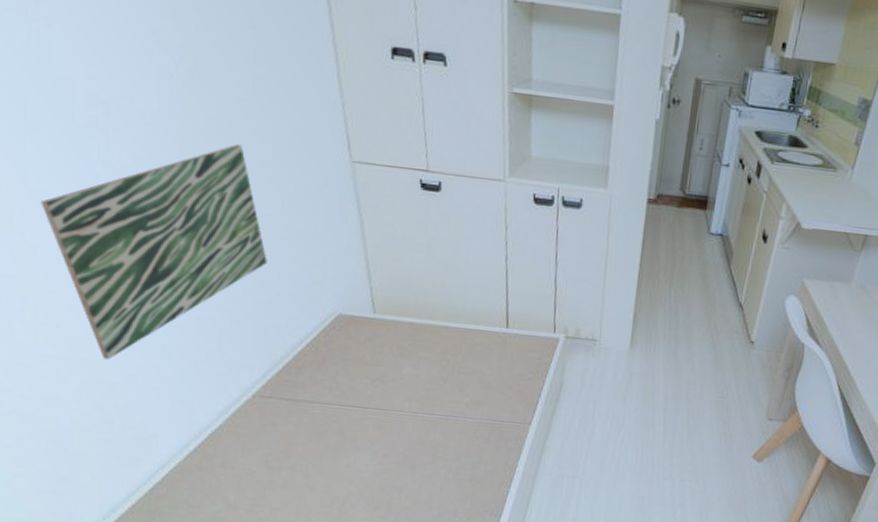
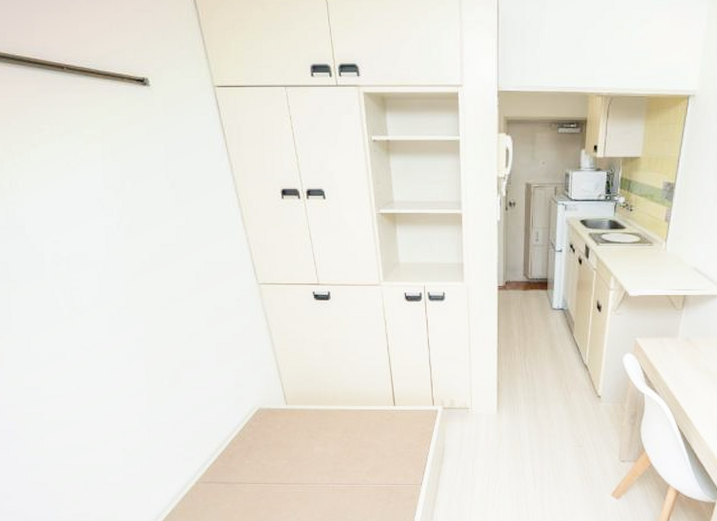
wall art: present [41,144,267,360] -> none [23,280,199,464]

